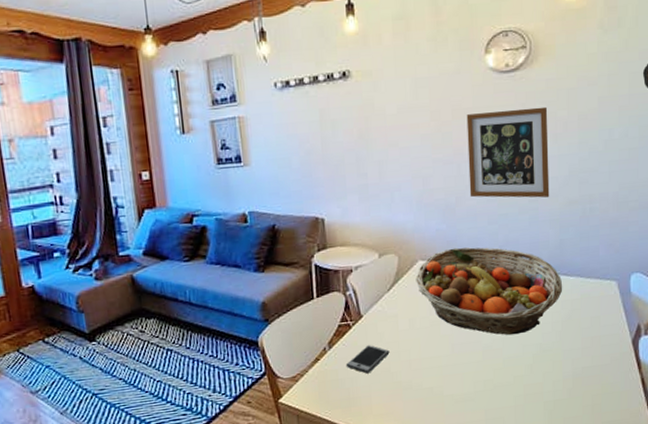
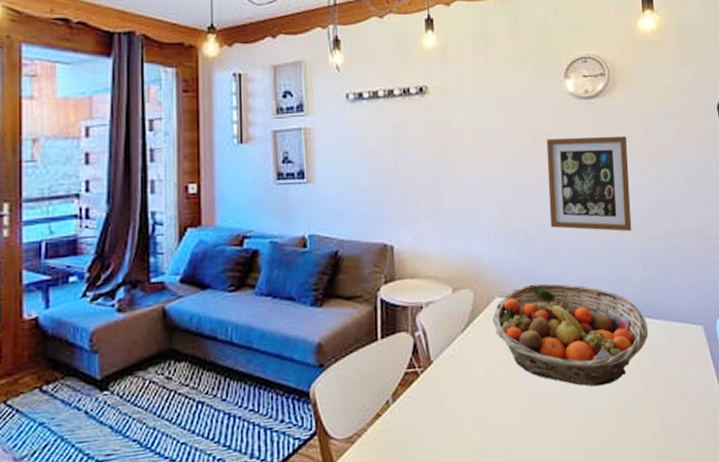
smartphone: present [345,344,390,374] -> none [411,396,462,434]

